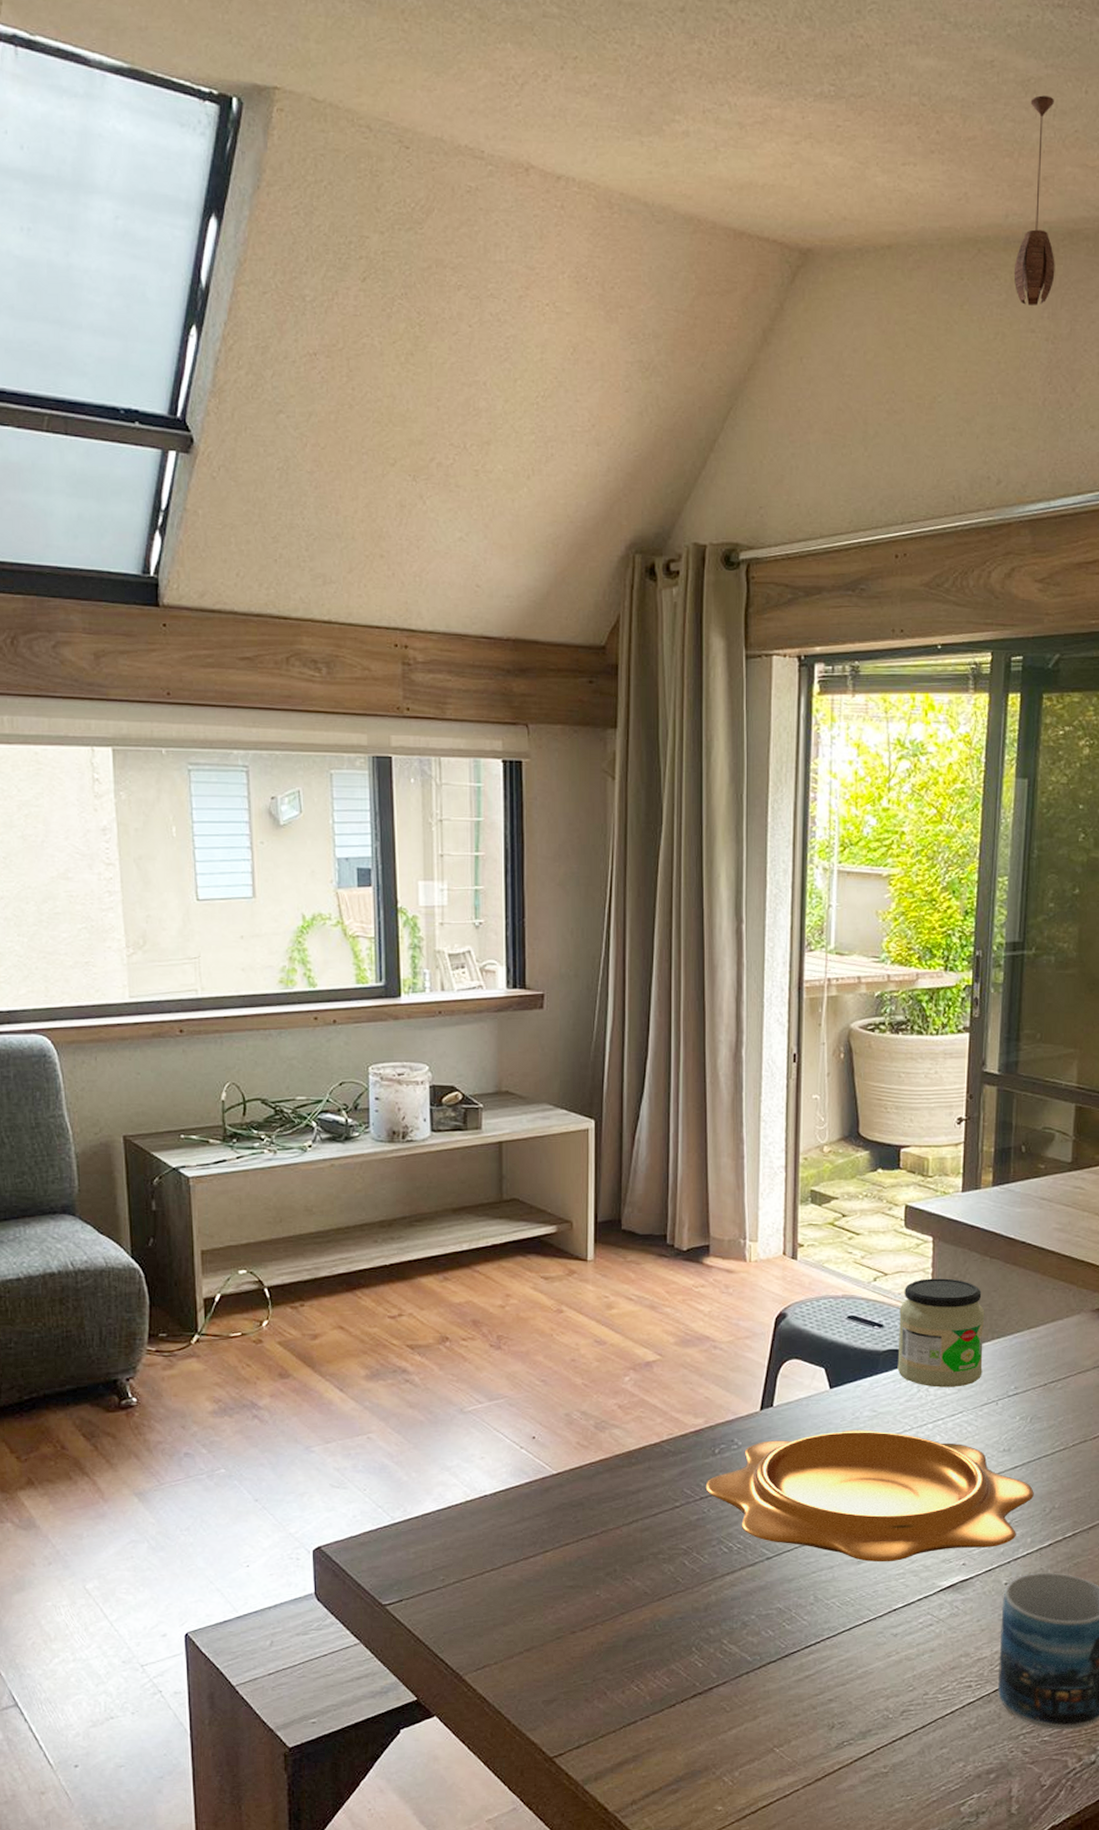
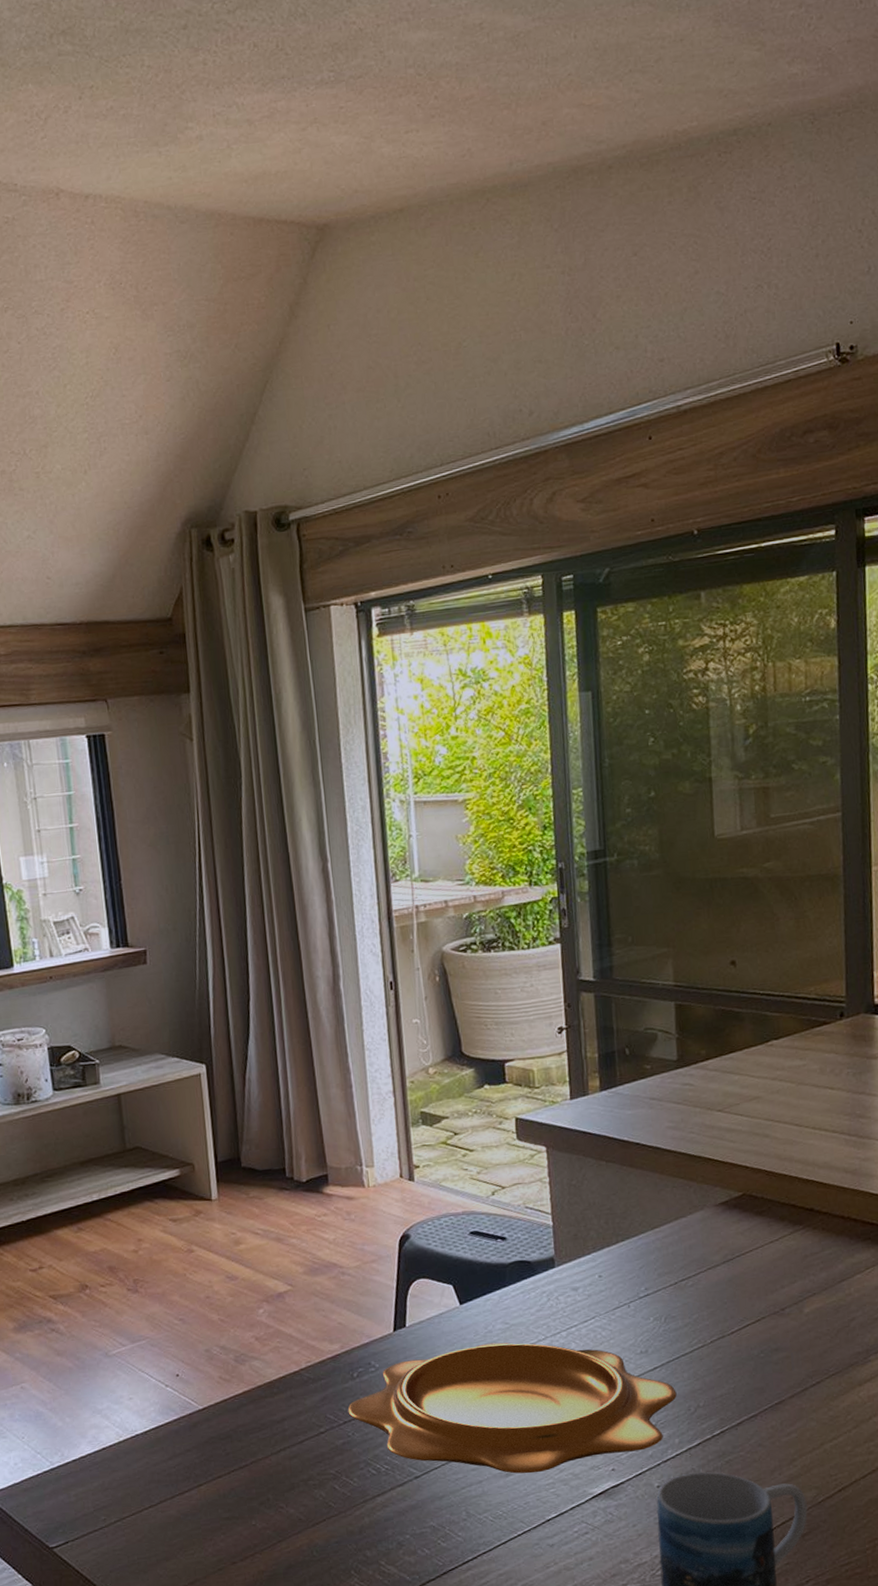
jar: present [897,1278,985,1388] -> none [520,1186,611,1295]
pendant light: present [1013,95,1055,305] -> none [522,46,564,244]

